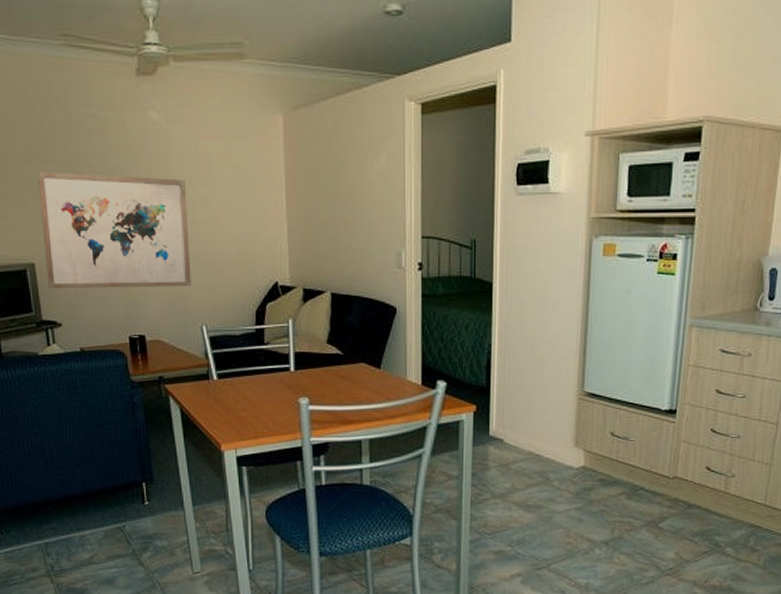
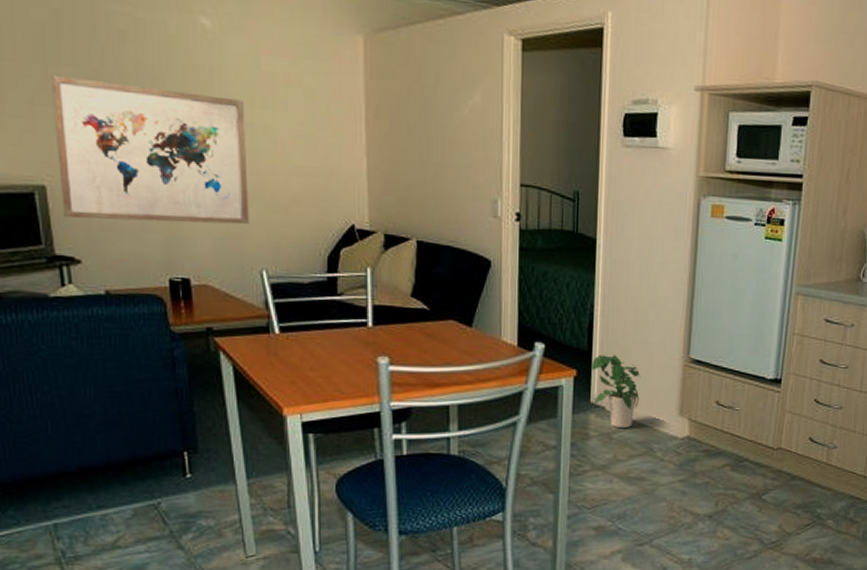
potted plant: none [490,389,537,459] -> present [592,354,641,428]

